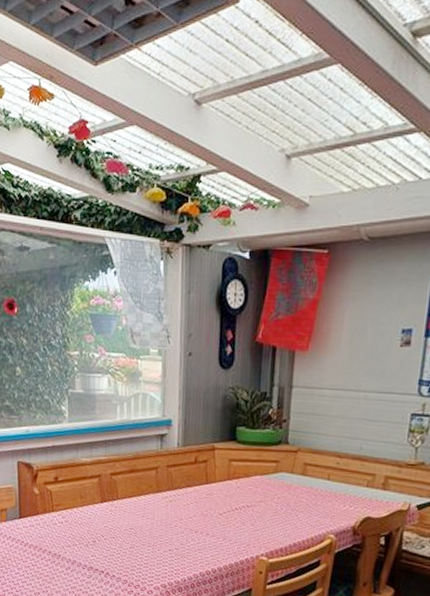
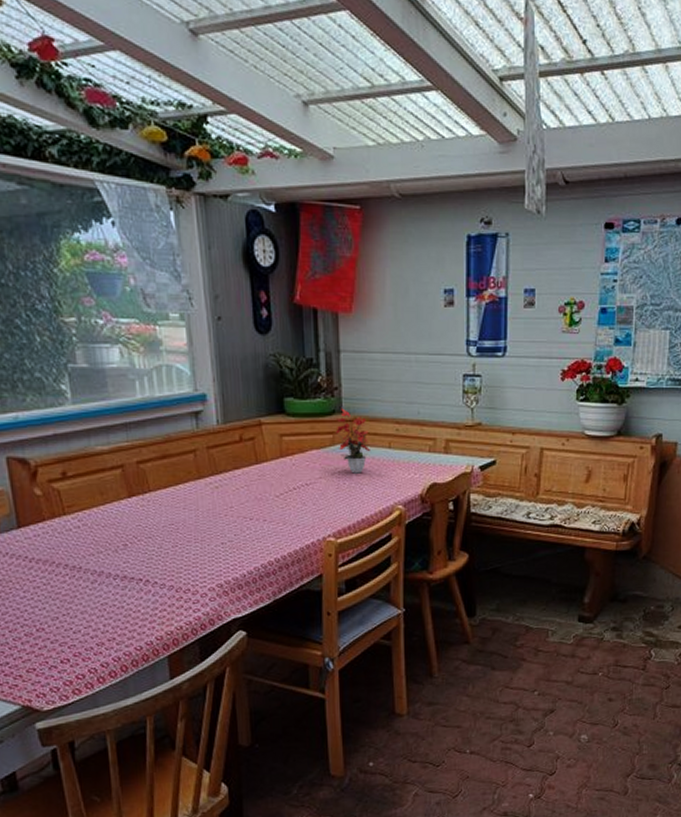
potted flower: none [279,439,310,501] -> present [336,408,370,474]

